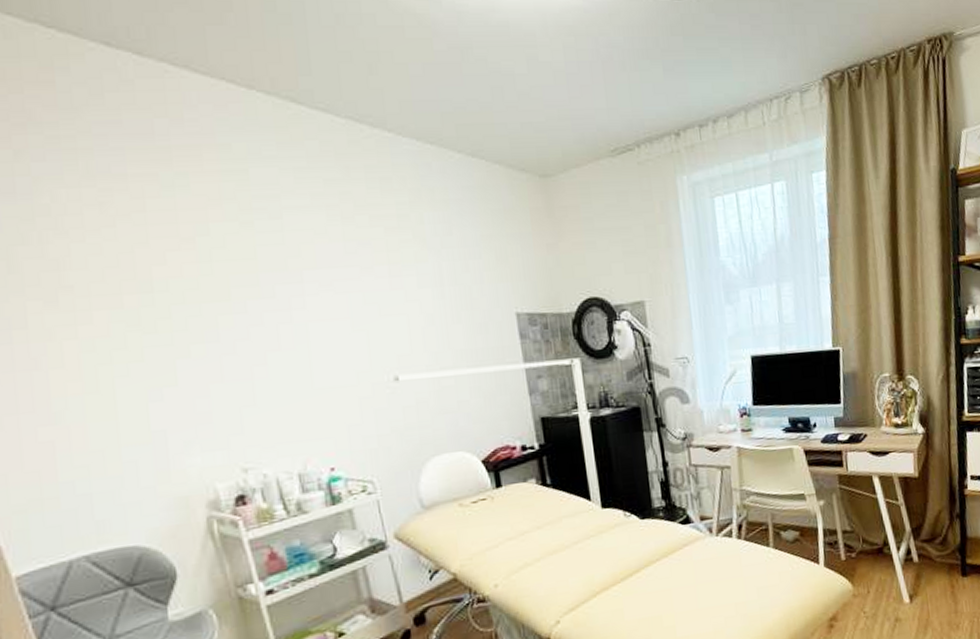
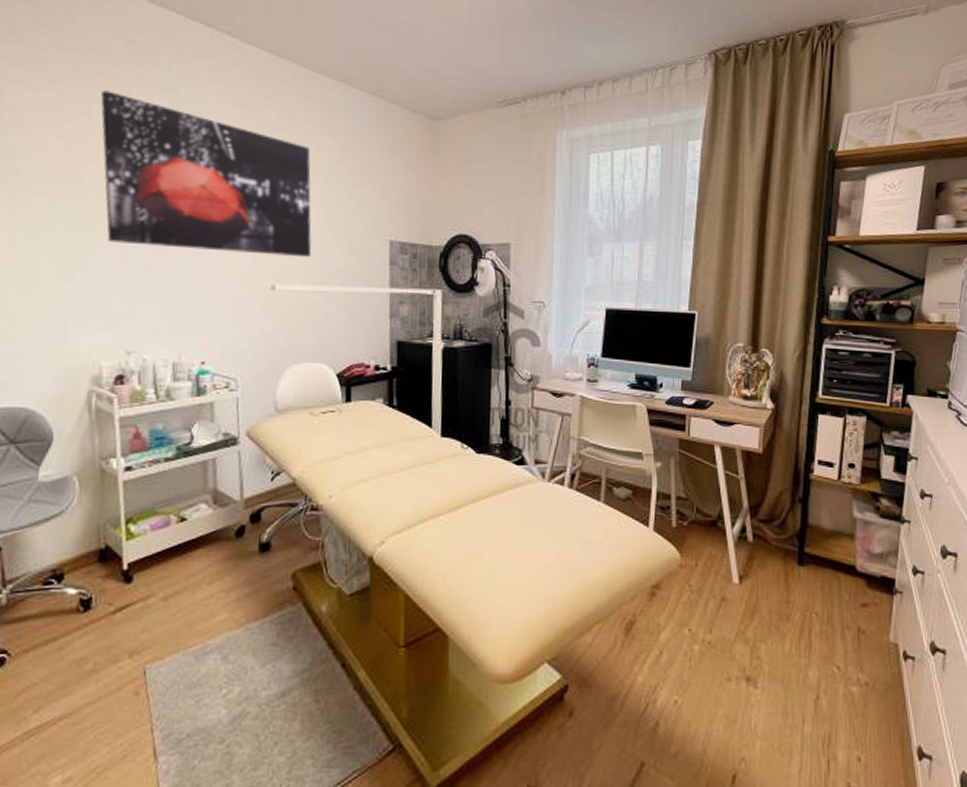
wall art: none [153,180,433,353] -> present [101,90,312,258]

